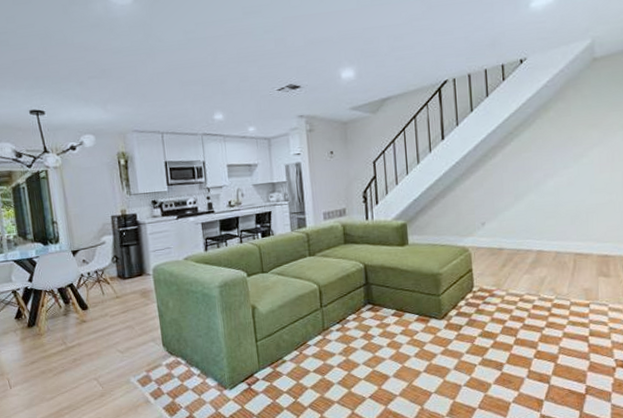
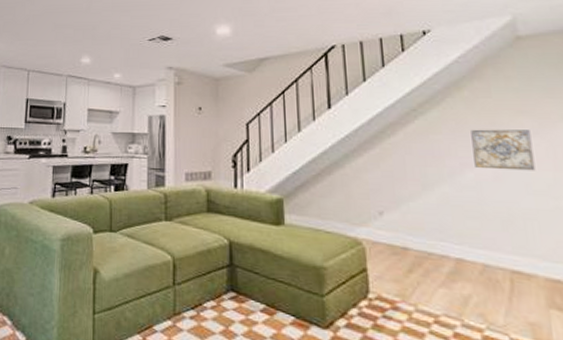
wall art: none [553,140,598,177] -> present [471,129,536,171]

